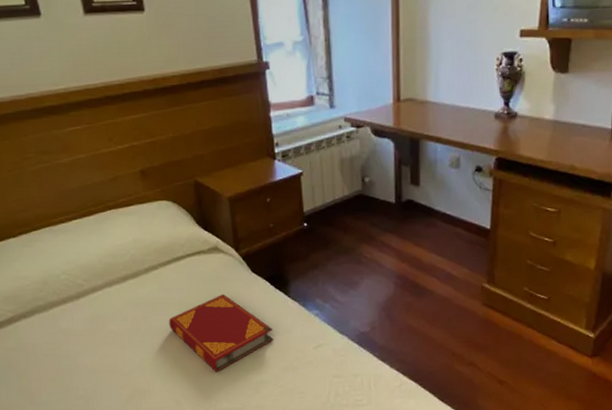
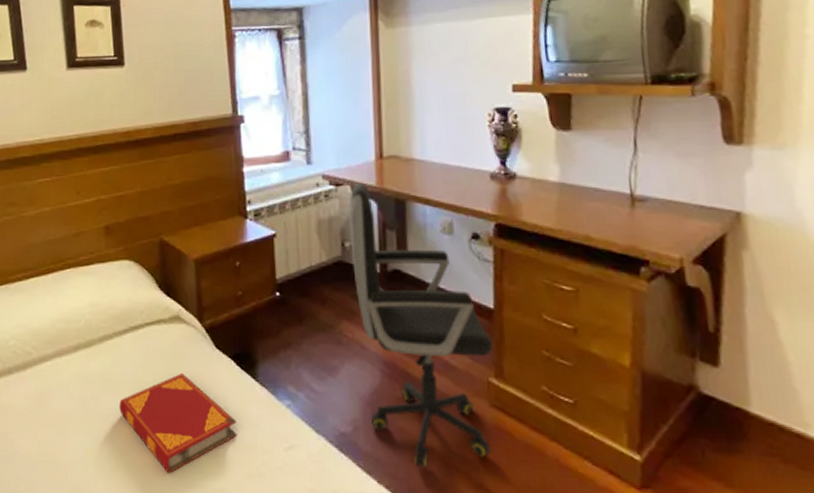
office chair: none [368,124,488,354] -> present [348,182,494,468]

